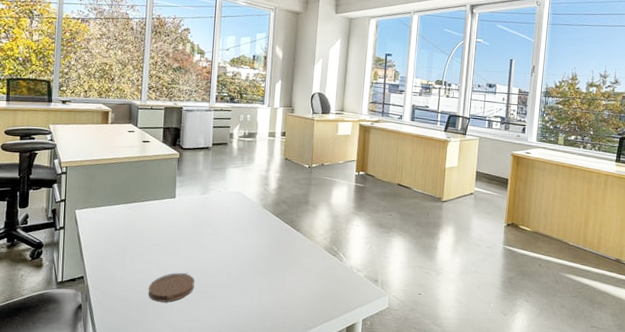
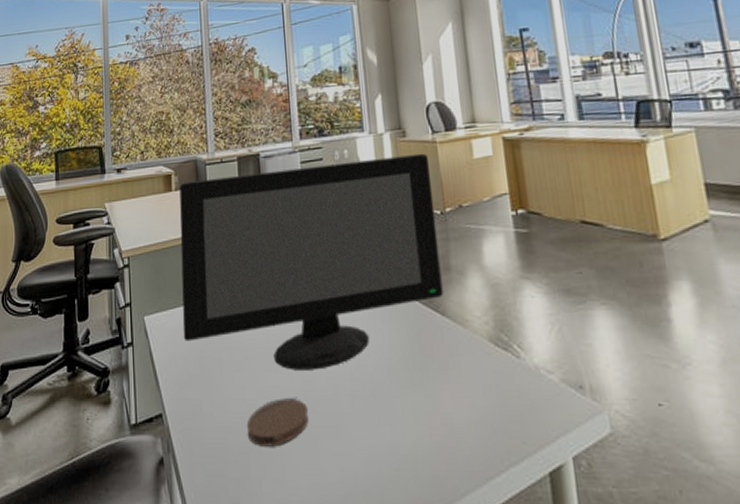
computer monitor: none [106,119,307,257] -> present [179,153,444,370]

